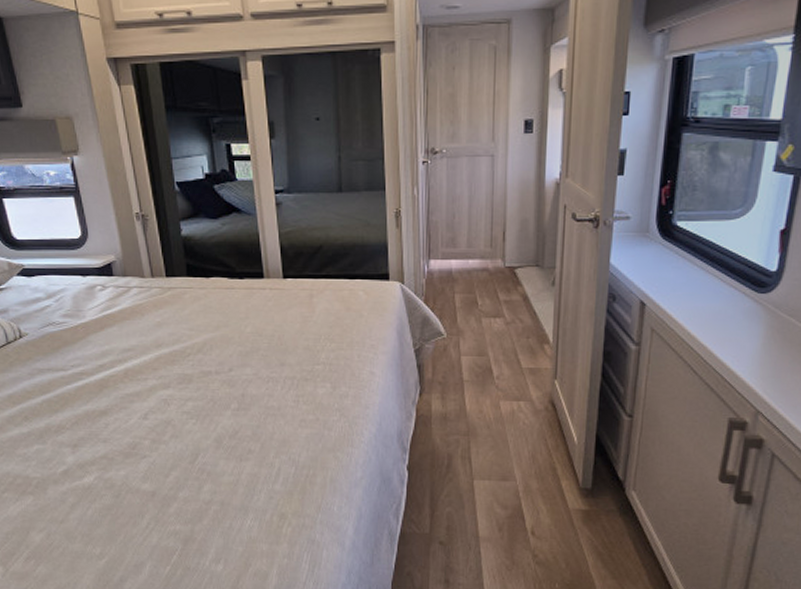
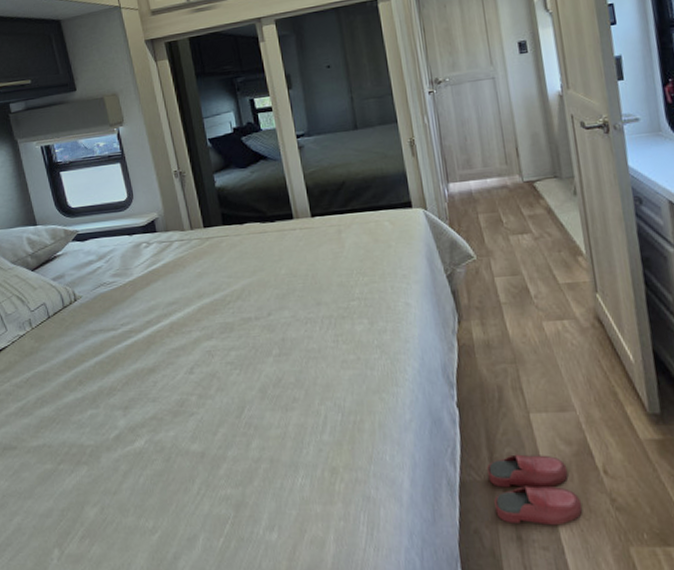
slippers: none [427,513,507,573] -> present [487,454,583,526]

